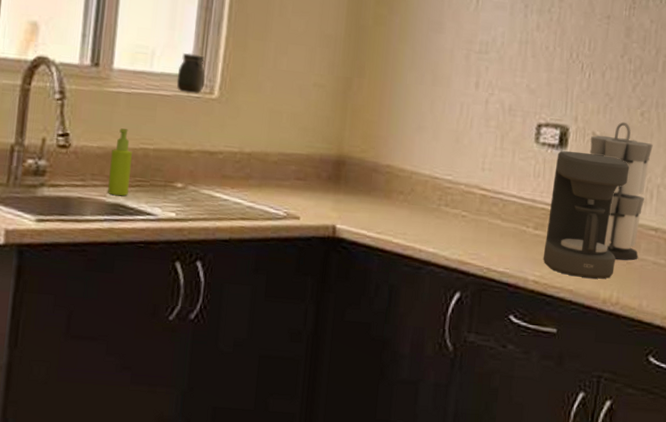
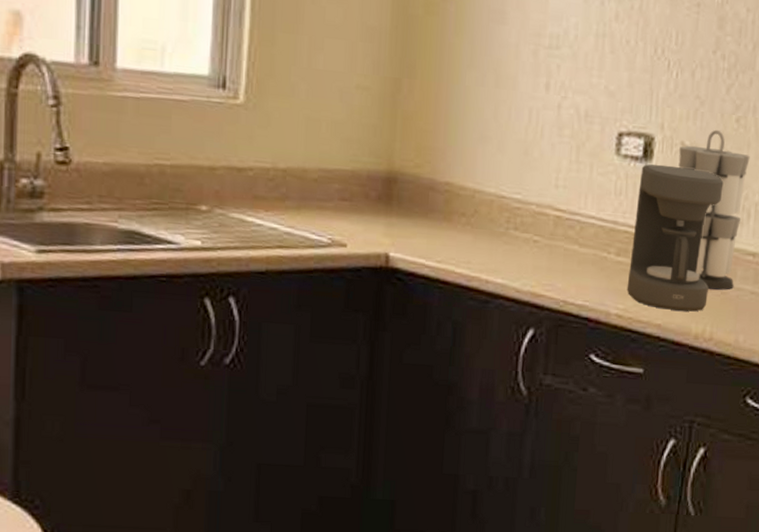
soap dispenser: present [108,128,132,196] -> none [119,140,145,222]
jar: present [176,53,205,94] -> none [193,48,227,99]

